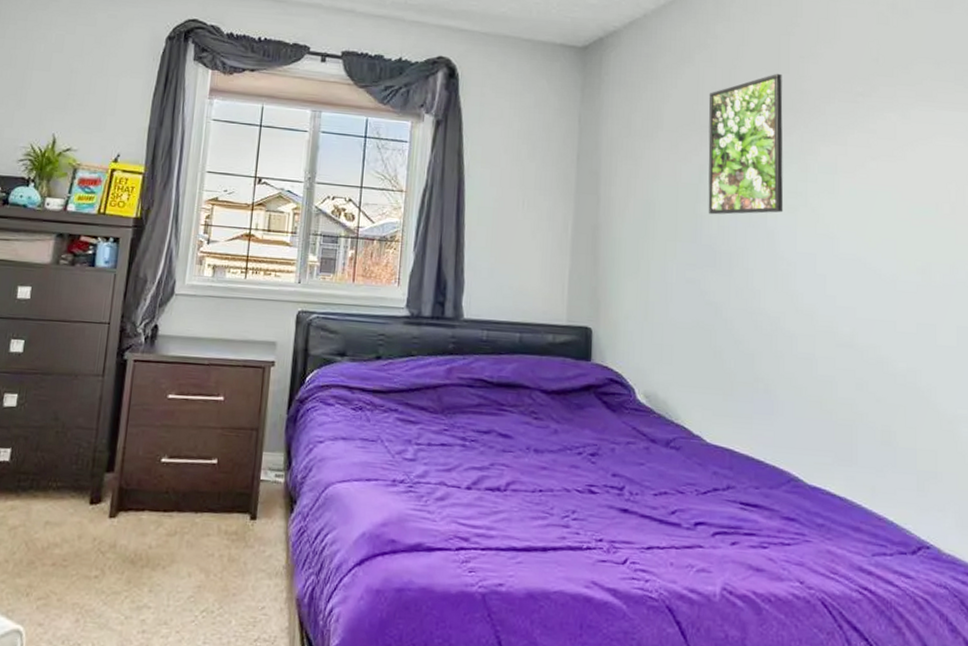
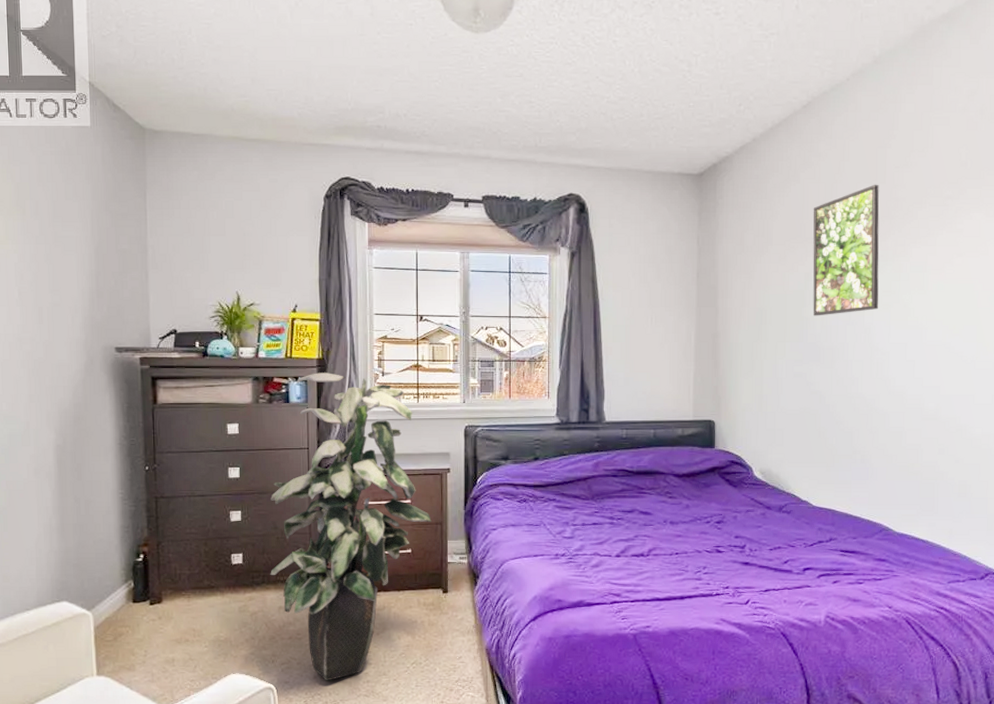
indoor plant: none [41,234,246,627] -> present [270,373,432,681]

